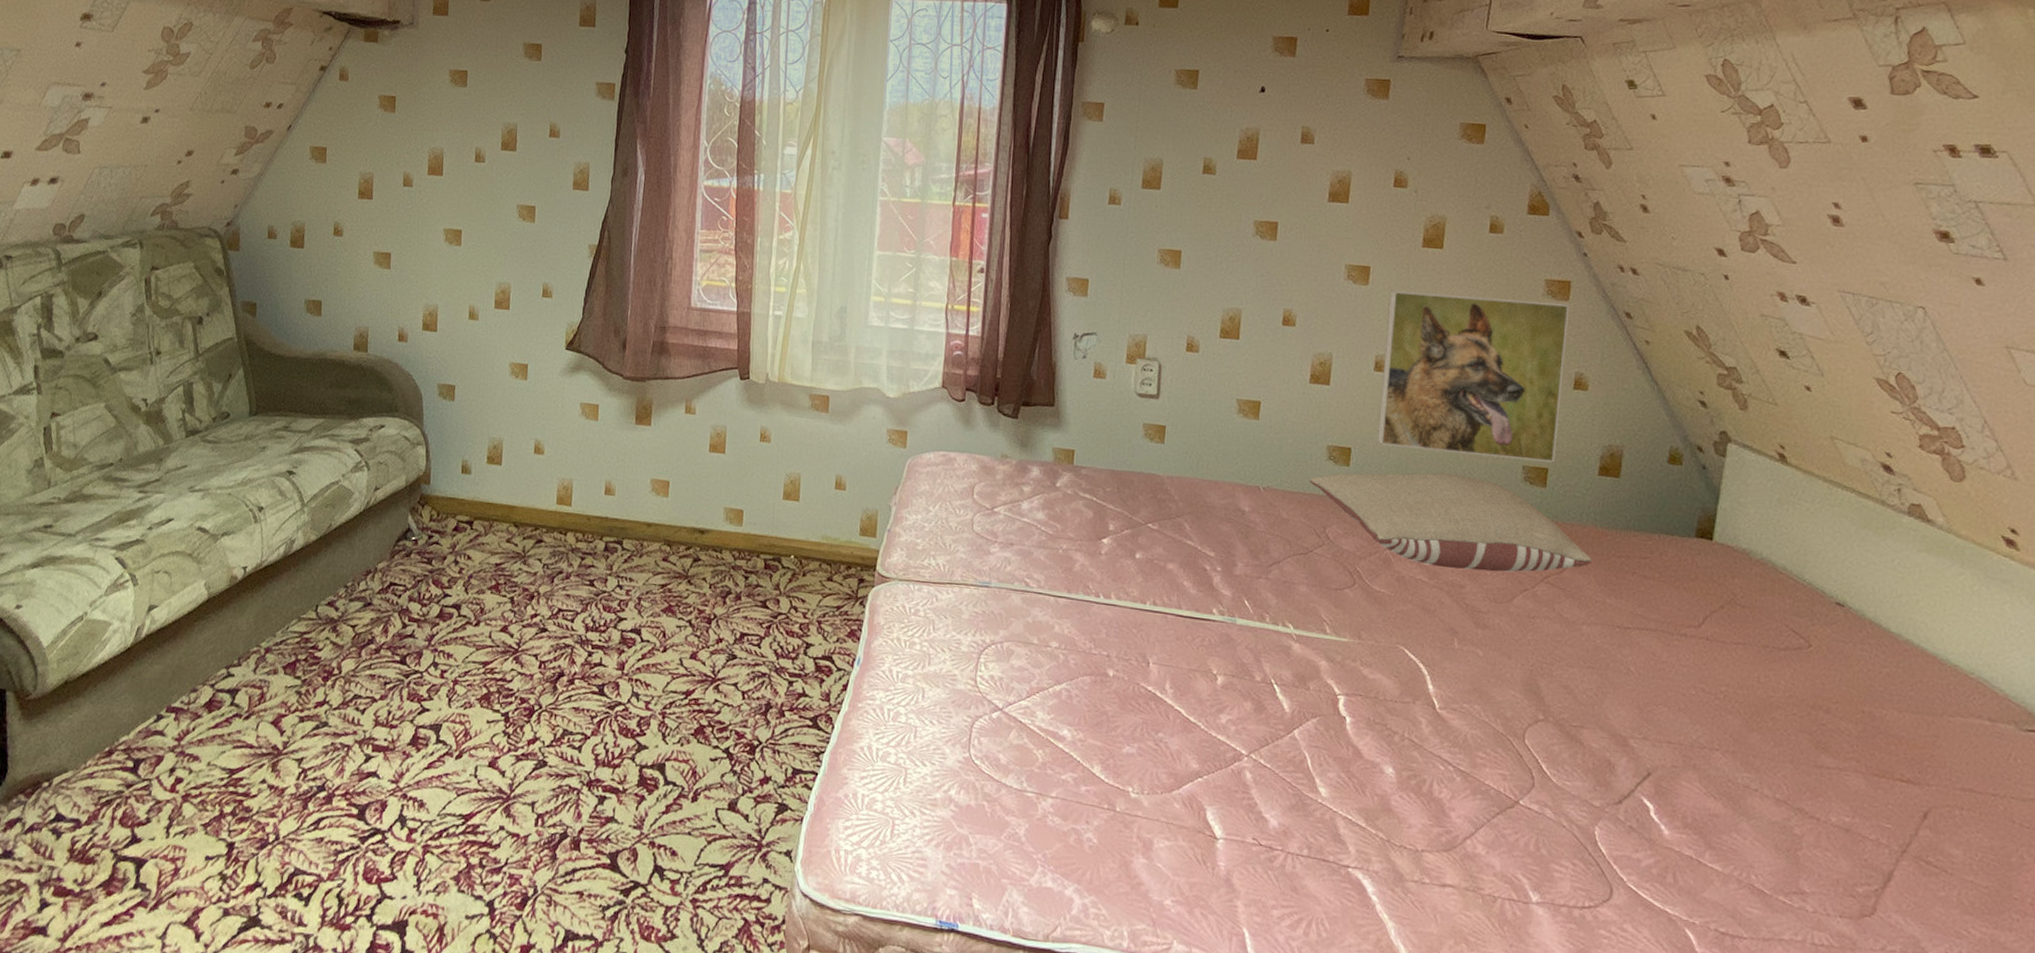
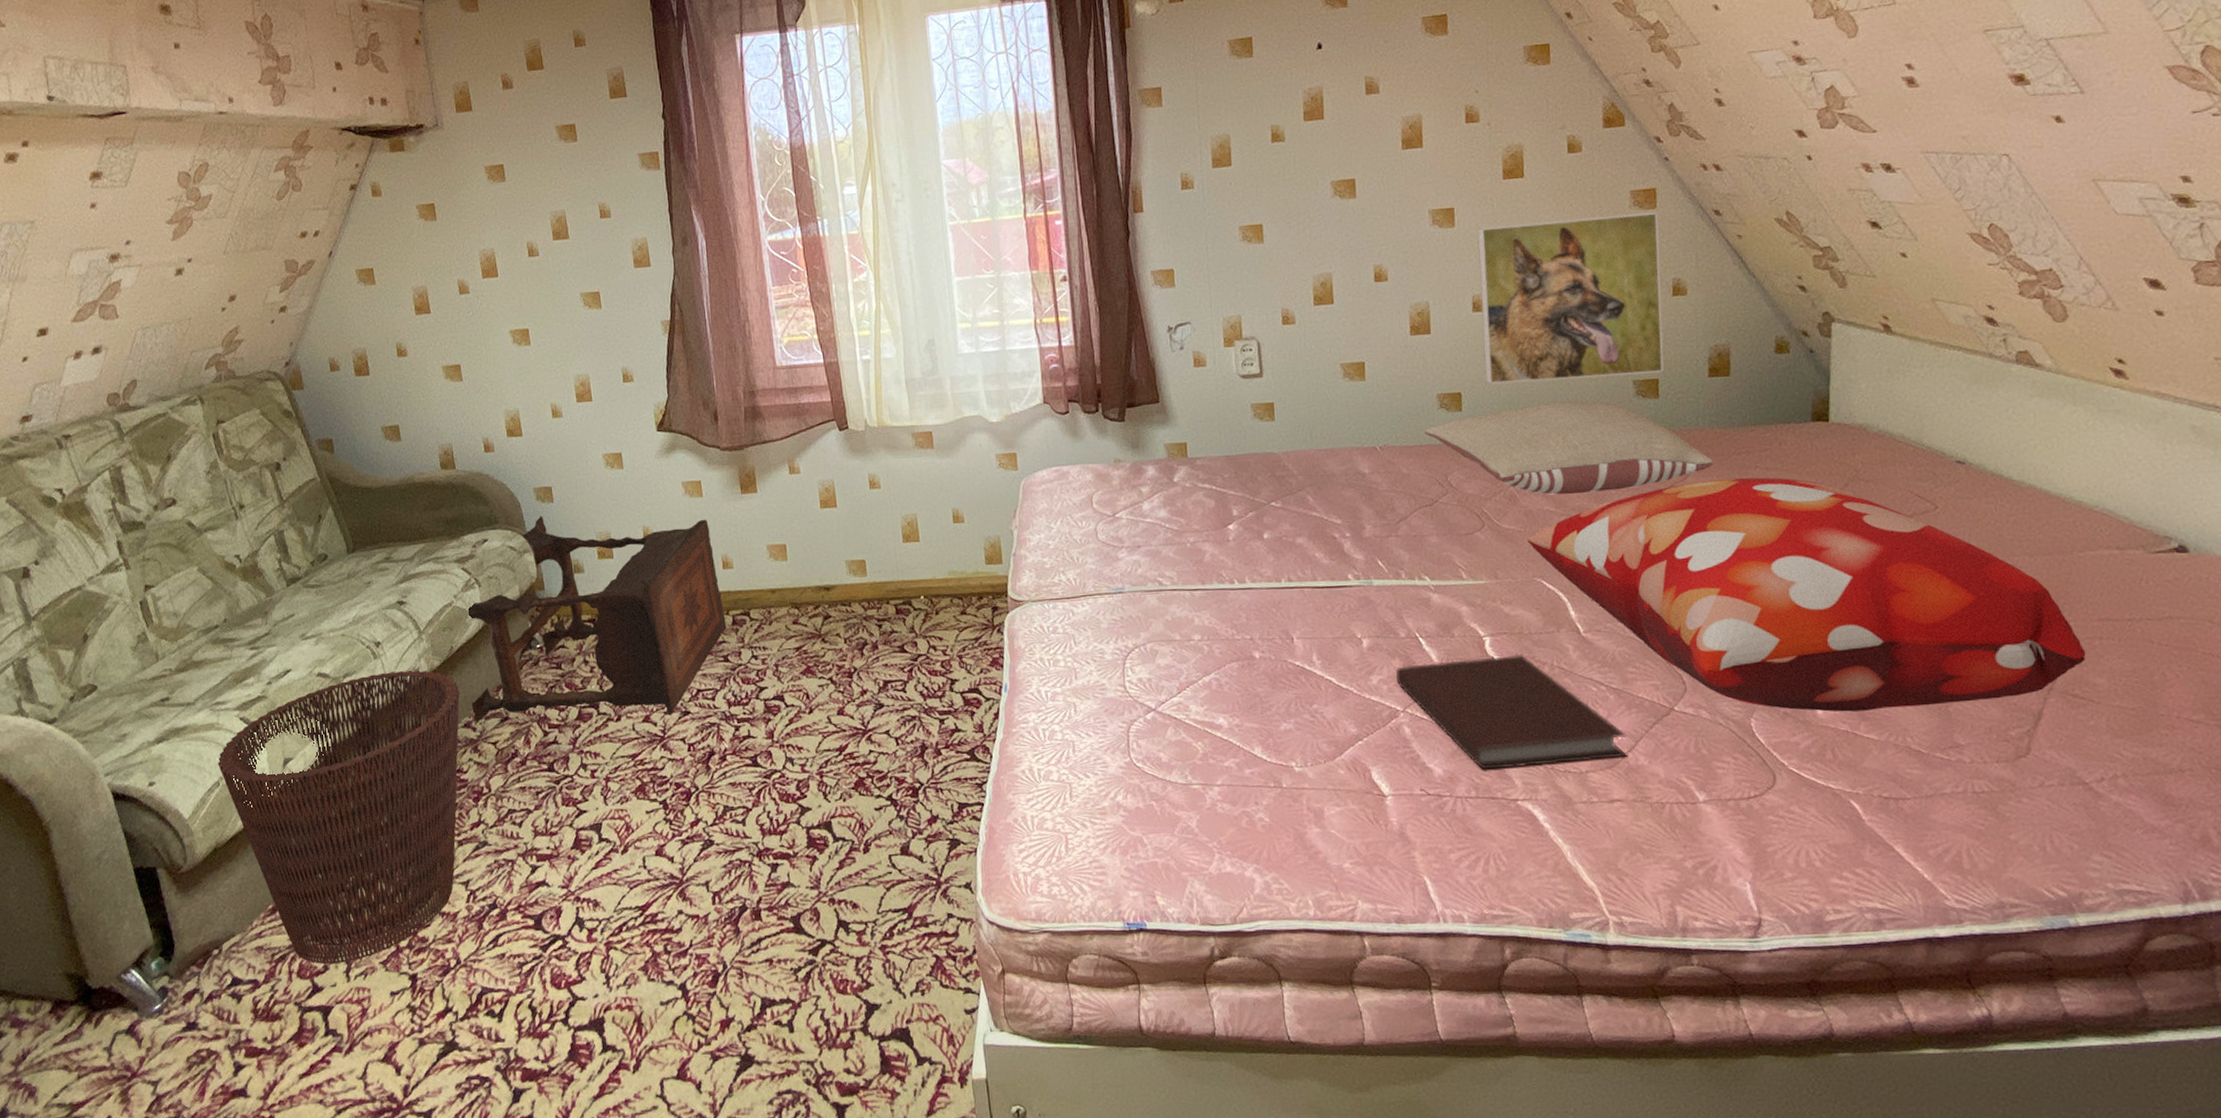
basket: none [85,537,330,819] -> present [218,669,460,964]
side table: none [337,412,599,631] -> present [468,516,727,725]
notebook: none [1246,710,1468,844] -> present [1396,654,1627,770]
decorative pillow: none [1396,577,1945,853] -> present [1527,477,2086,712]

